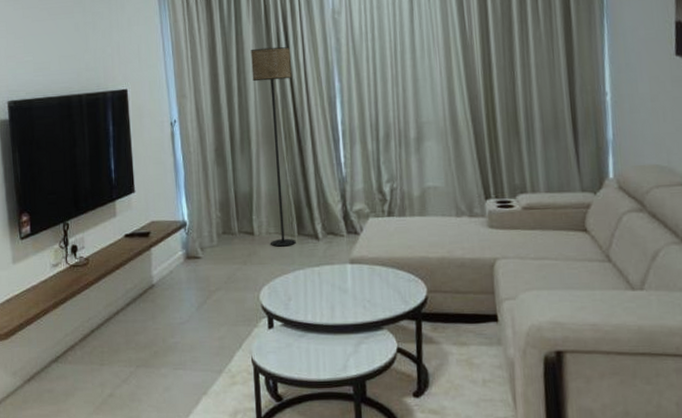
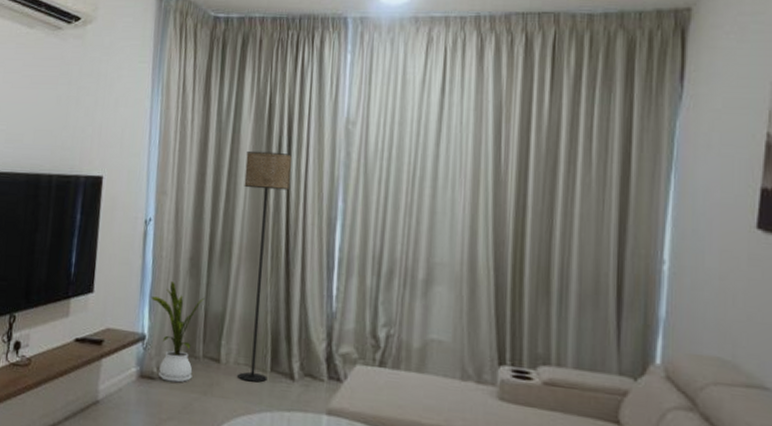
house plant: none [185,172,233,258] -> present [150,282,205,383]

